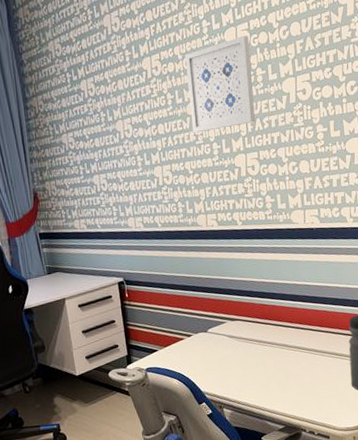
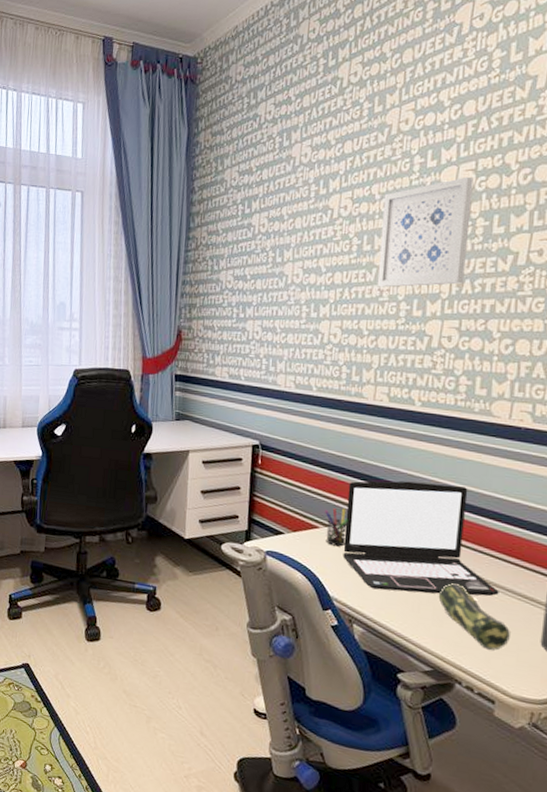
pen holder: none [186,318,206,351] -> present [325,508,347,547]
laptop: none [200,282,319,377] -> present [342,480,499,596]
pencil case: none [279,357,331,400] -> present [438,583,510,650]

